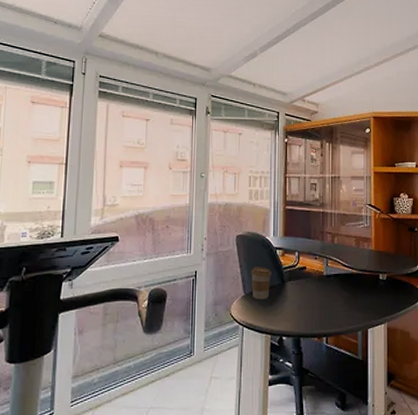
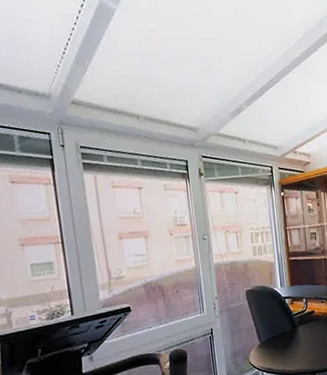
coffee cup: present [251,267,271,299] -> none [263,316,283,346]

